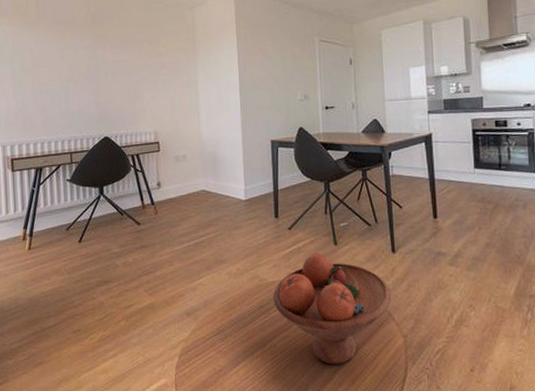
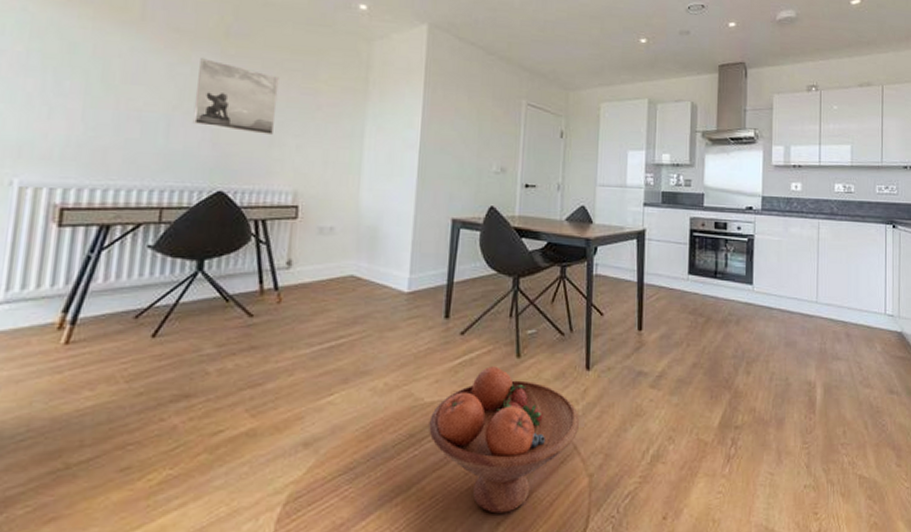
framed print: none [79,41,135,92] -> present [192,58,279,136]

